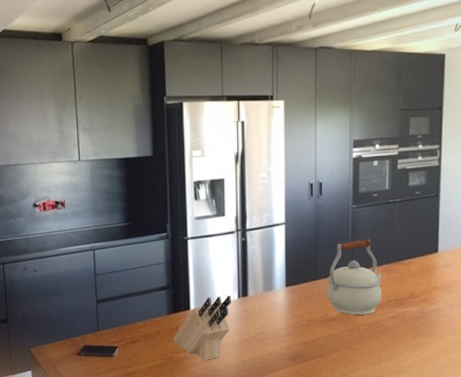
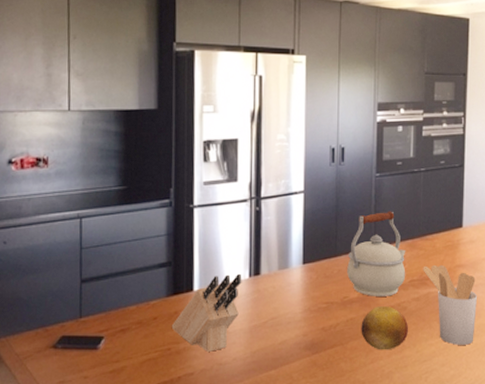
fruit: none [340,324,385,362] -> present [361,306,408,350]
utensil holder: none [399,286,453,359] -> present [423,264,478,345]

